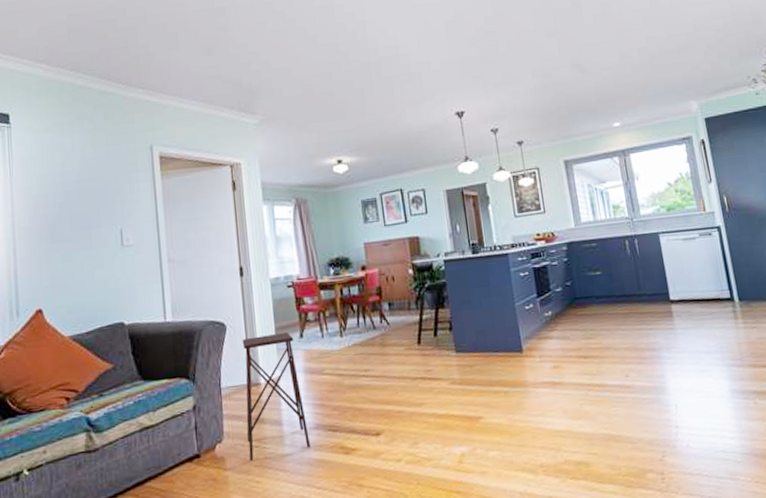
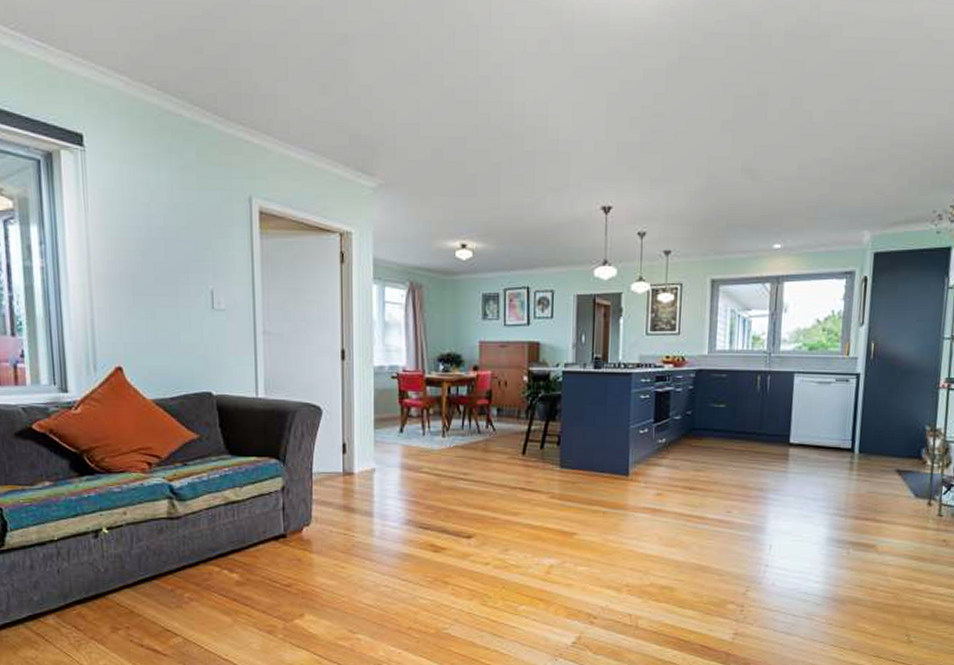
side table: present [242,332,310,461] -> none [335,424,399,547]

